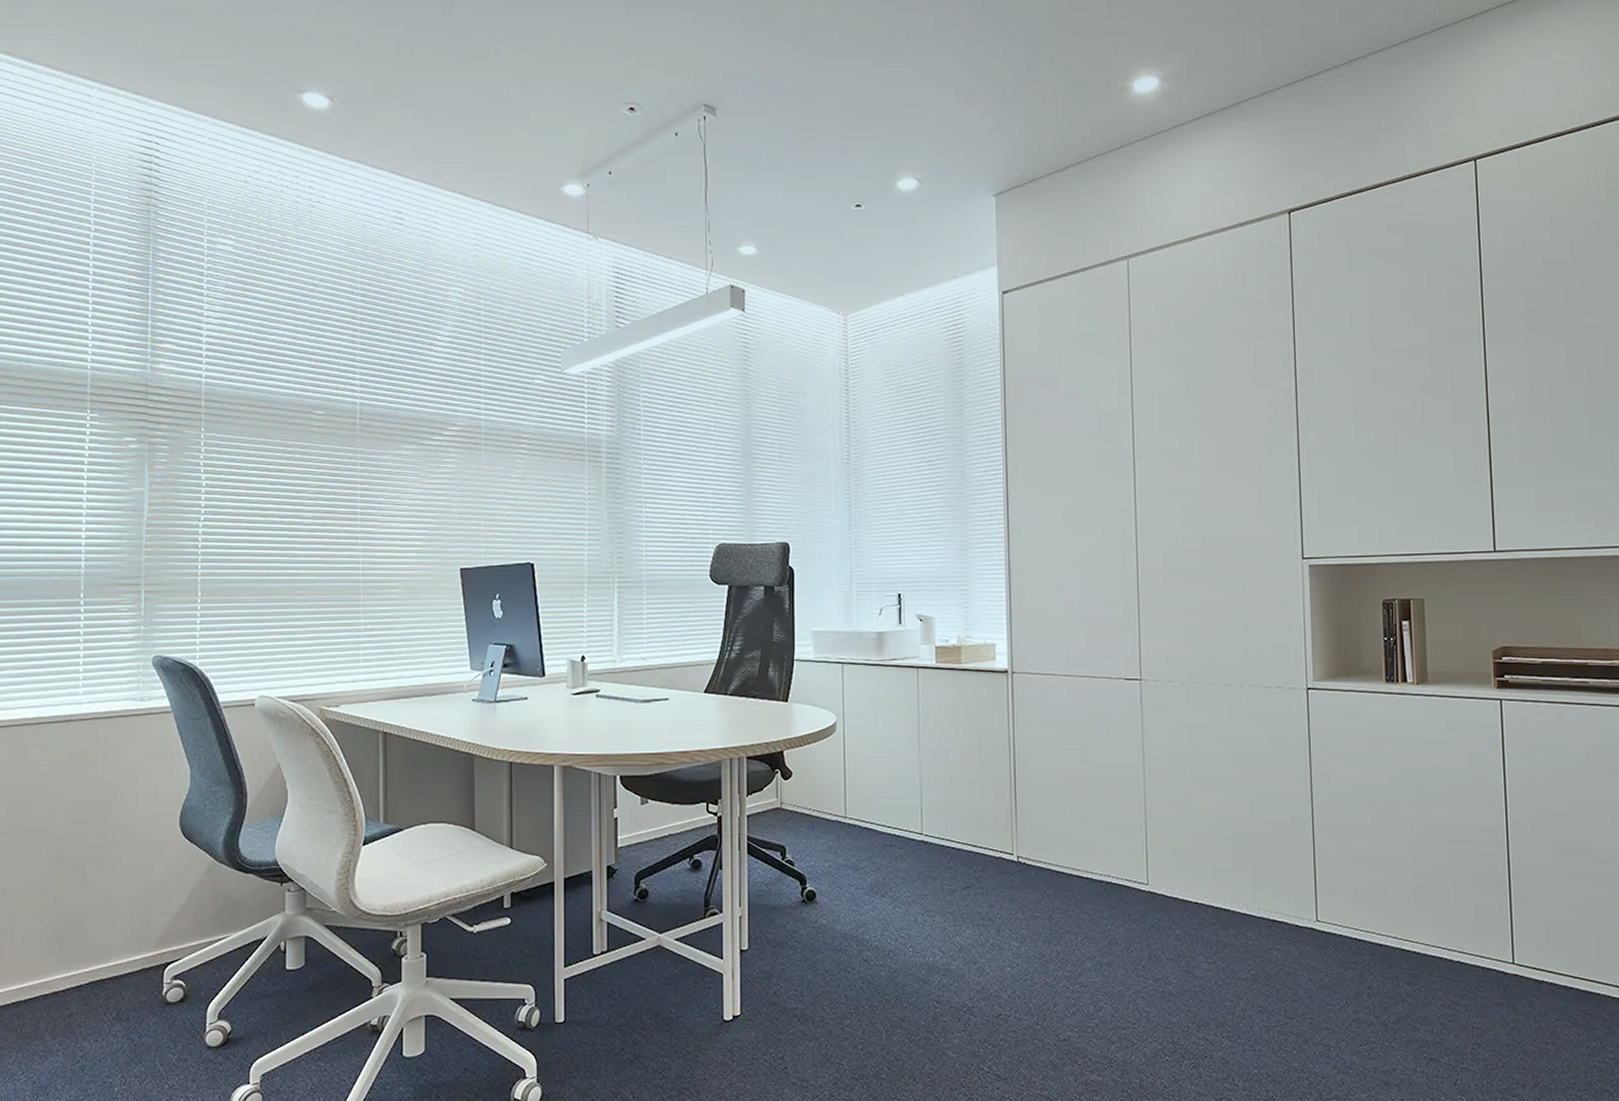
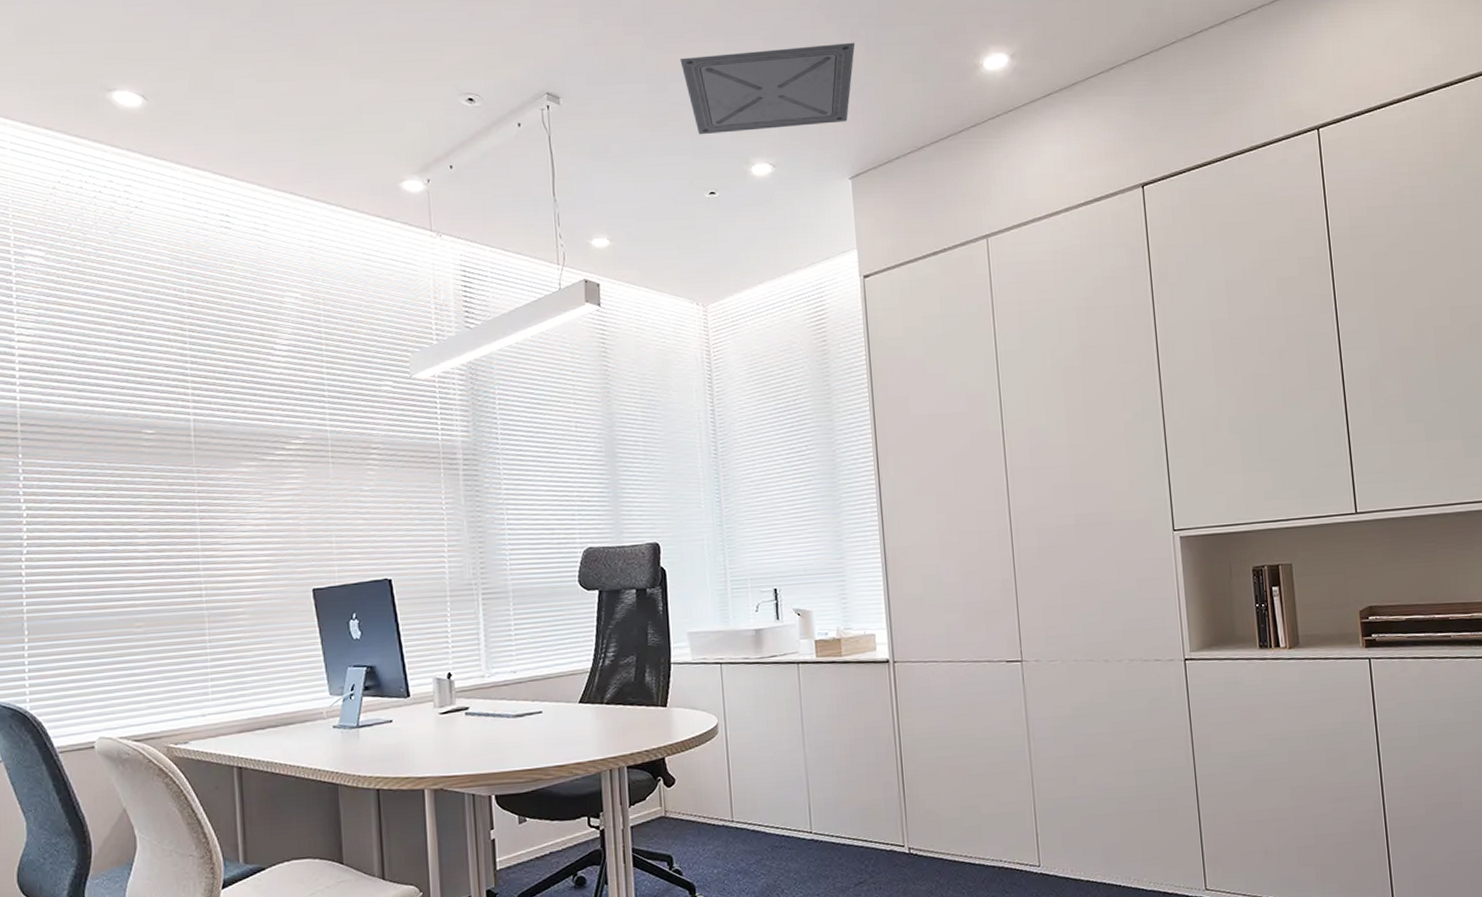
ceiling vent: none [834,62,1006,149] -> present [680,42,855,135]

